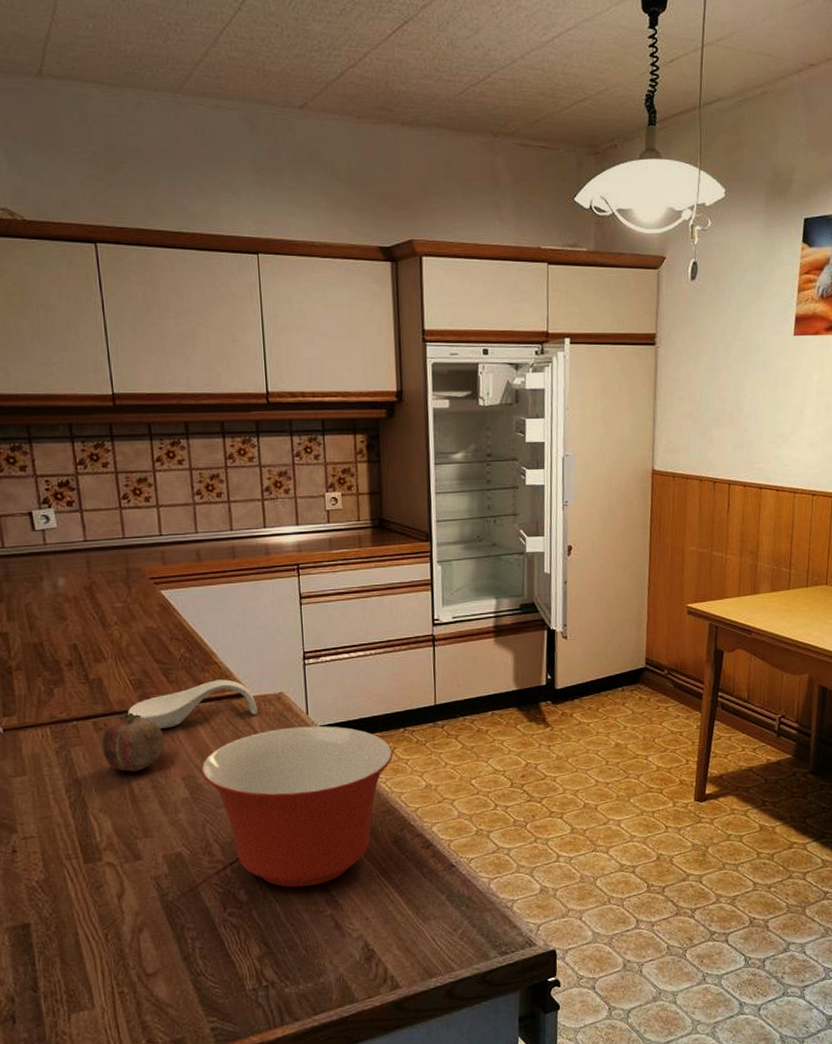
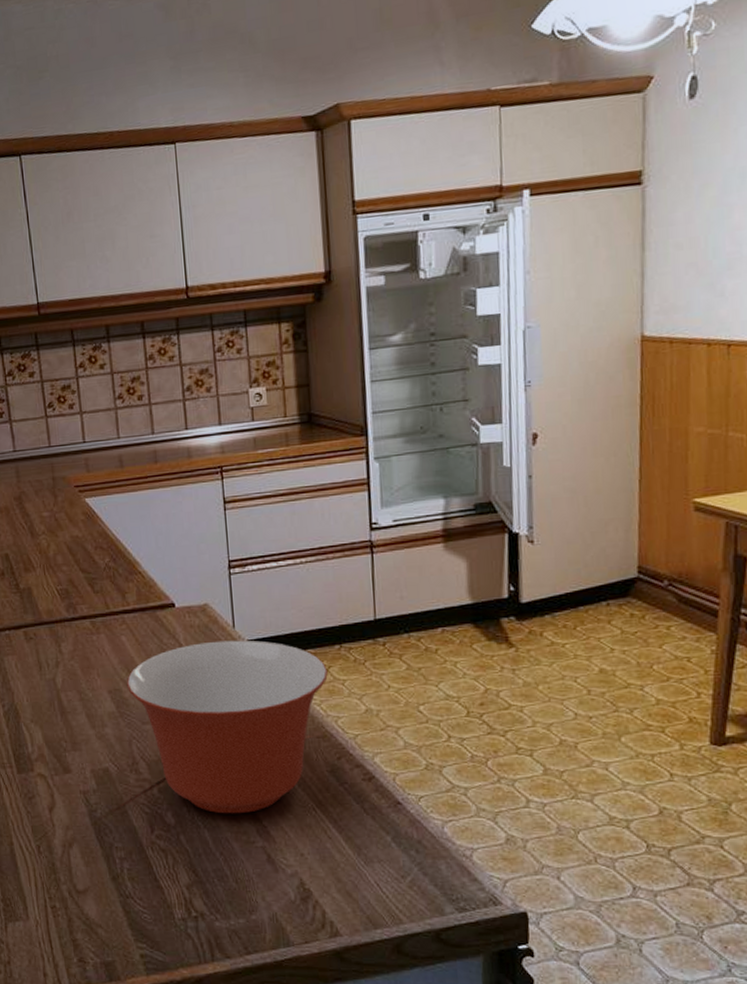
fruit: present [101,712,165,772] -> none [32,622,91,683]
spoon rest: present [128,679,258,728] -> none [56,589,183,640]

